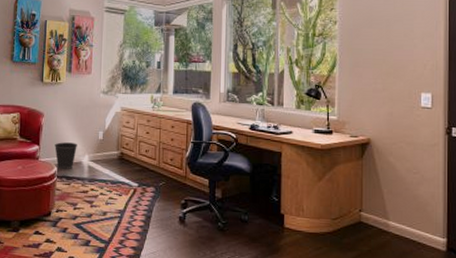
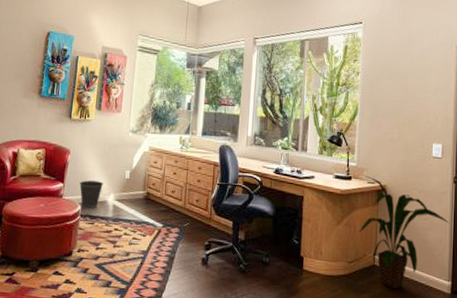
house plant: none [342,130,443,247] -> present [358,176,450,289]

